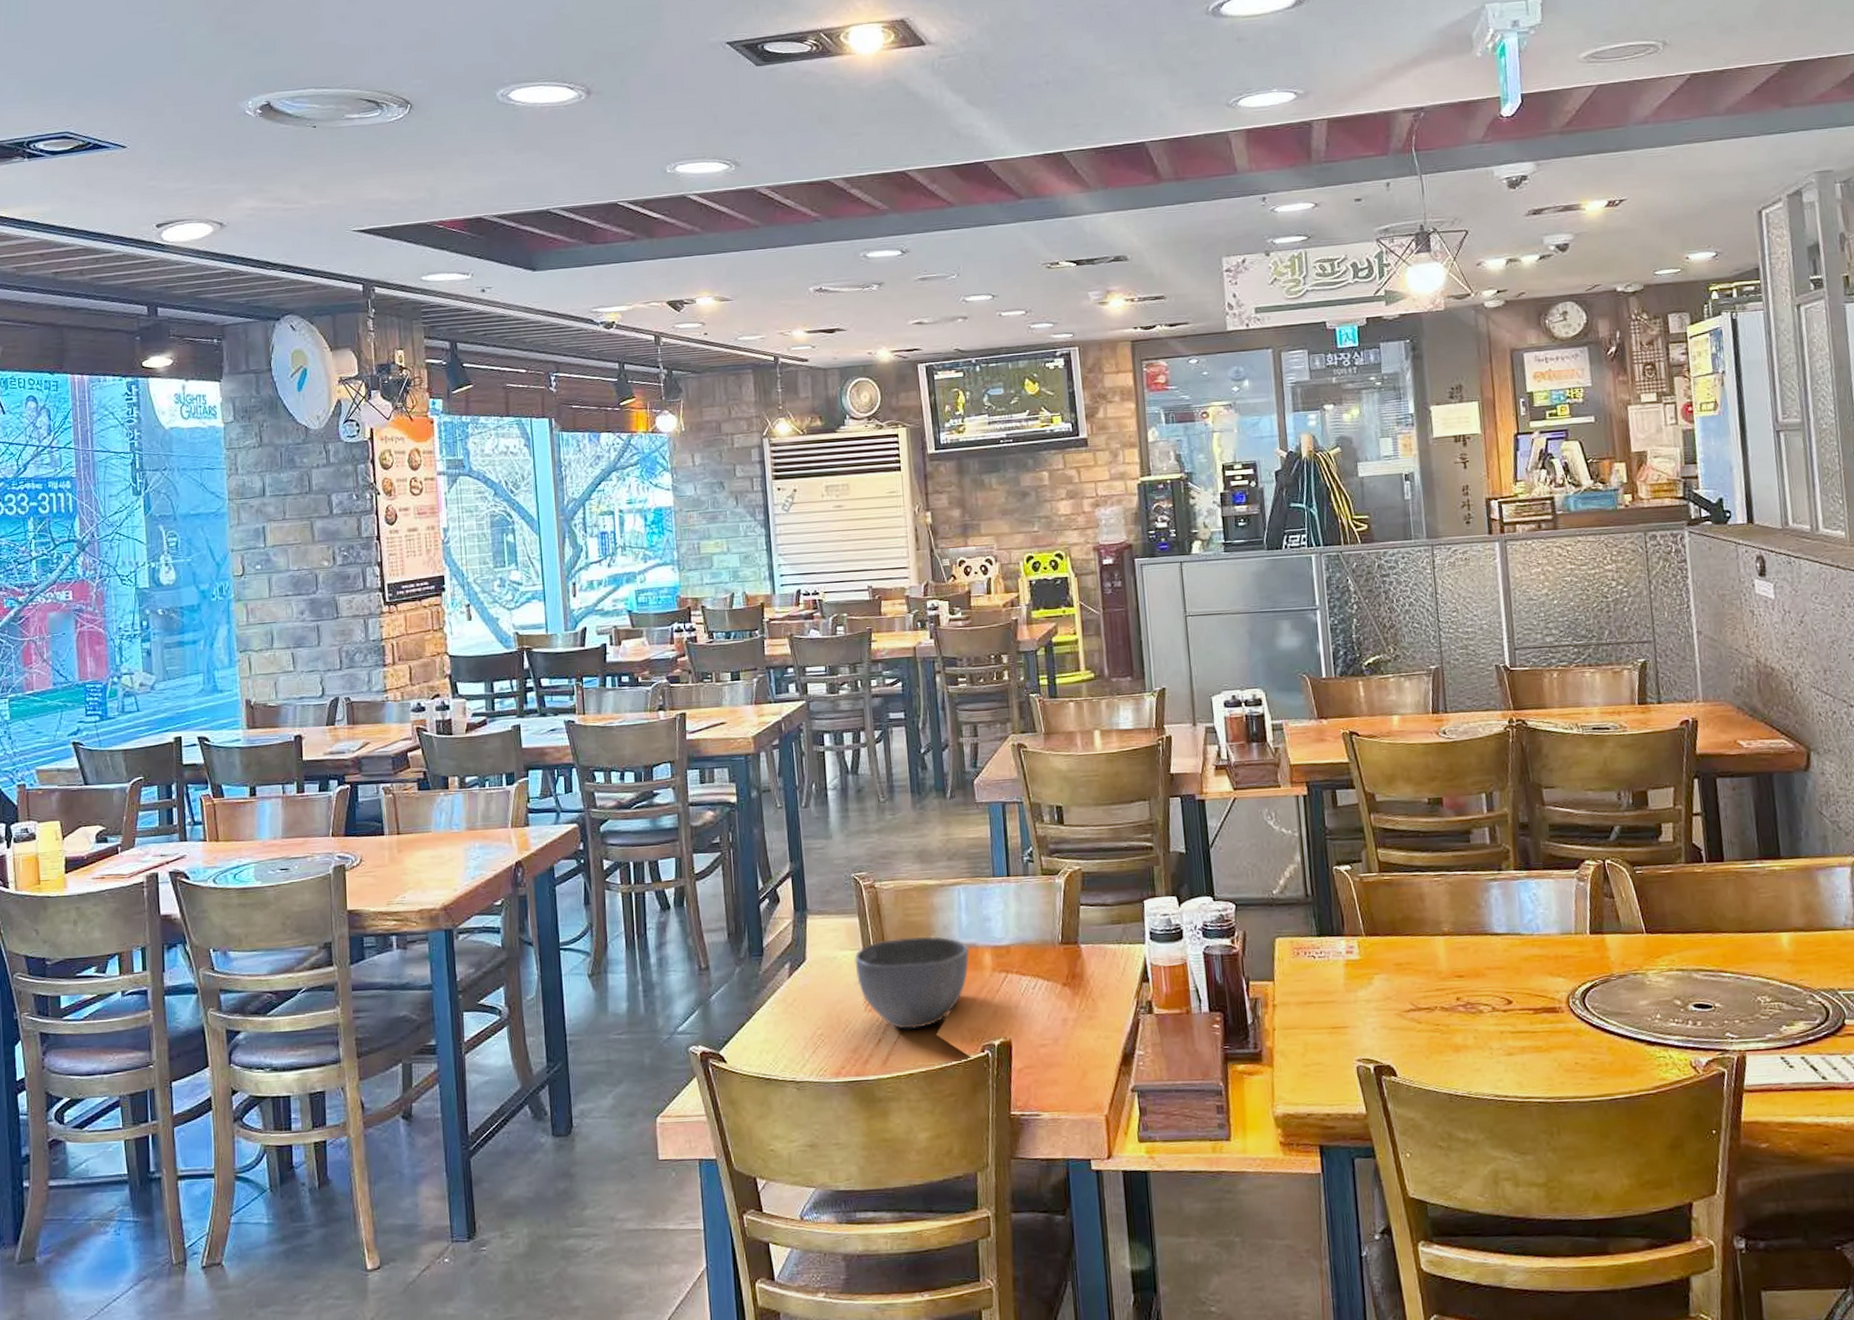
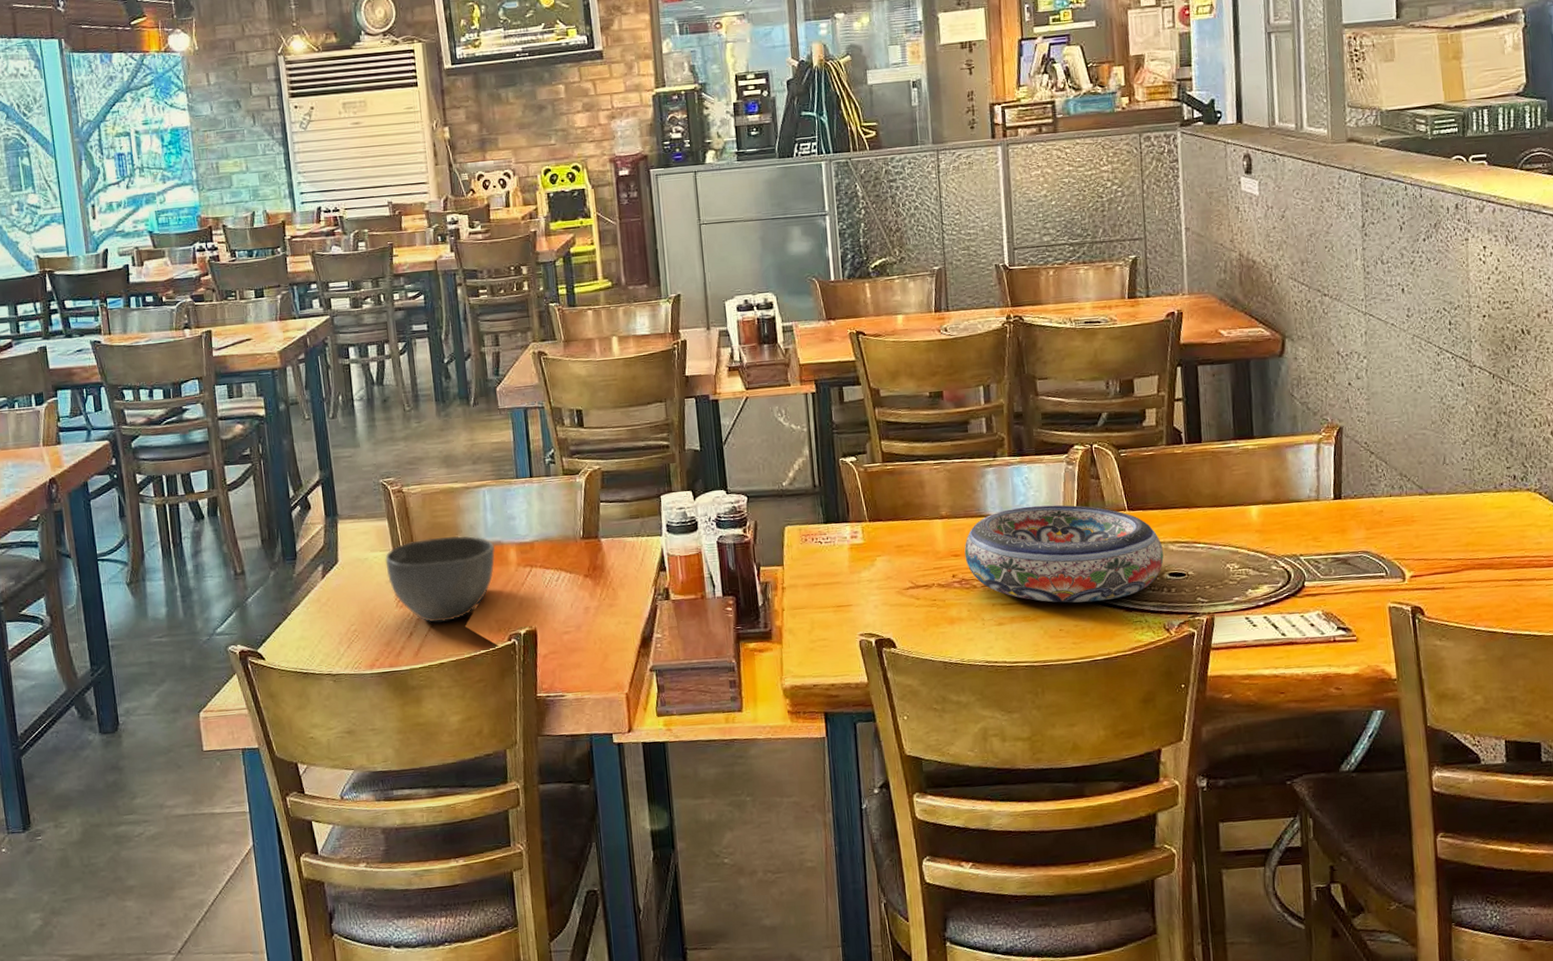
bowl: none [1469,924,1688,1034] -> present [964,505,1164,603]

